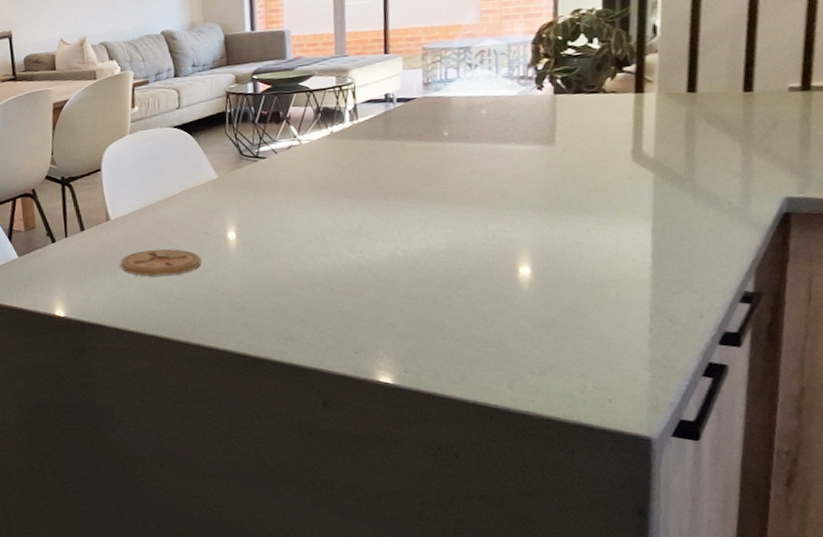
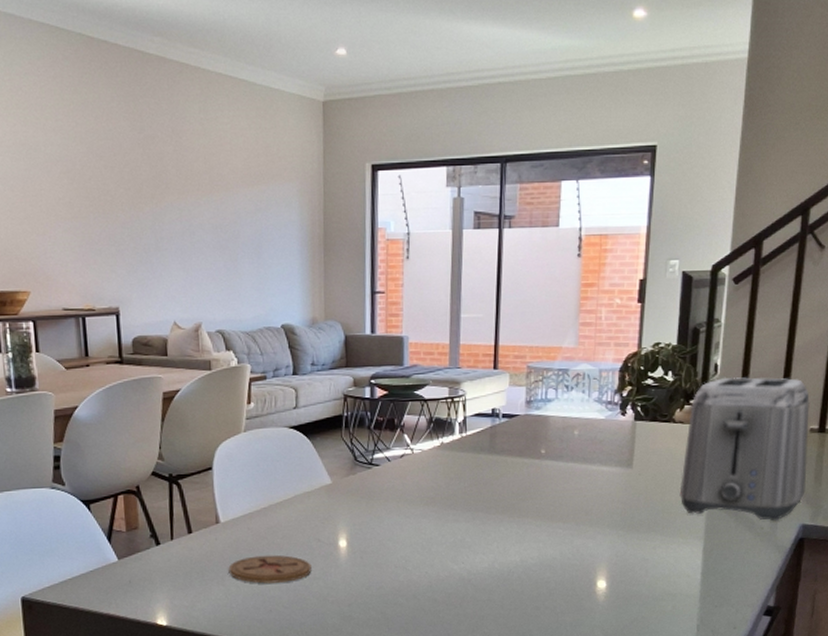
toaster: none [616,32,789,195] -> present [679,376,810,522]

